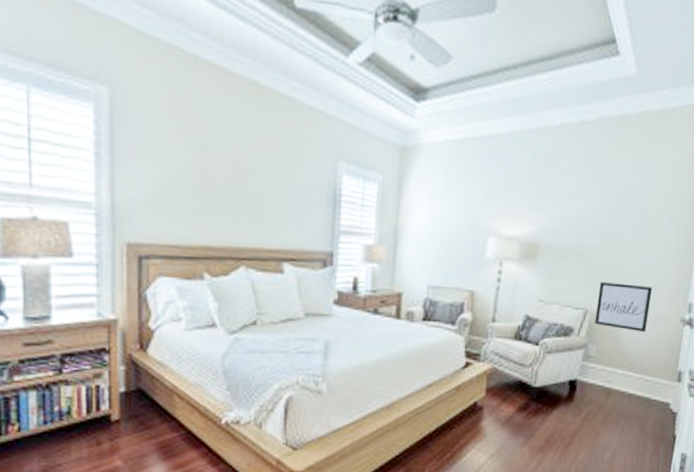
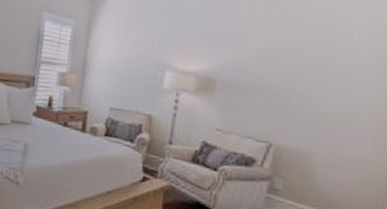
wall art: present [594,282,653,332] -> none [280,118,351,173]

